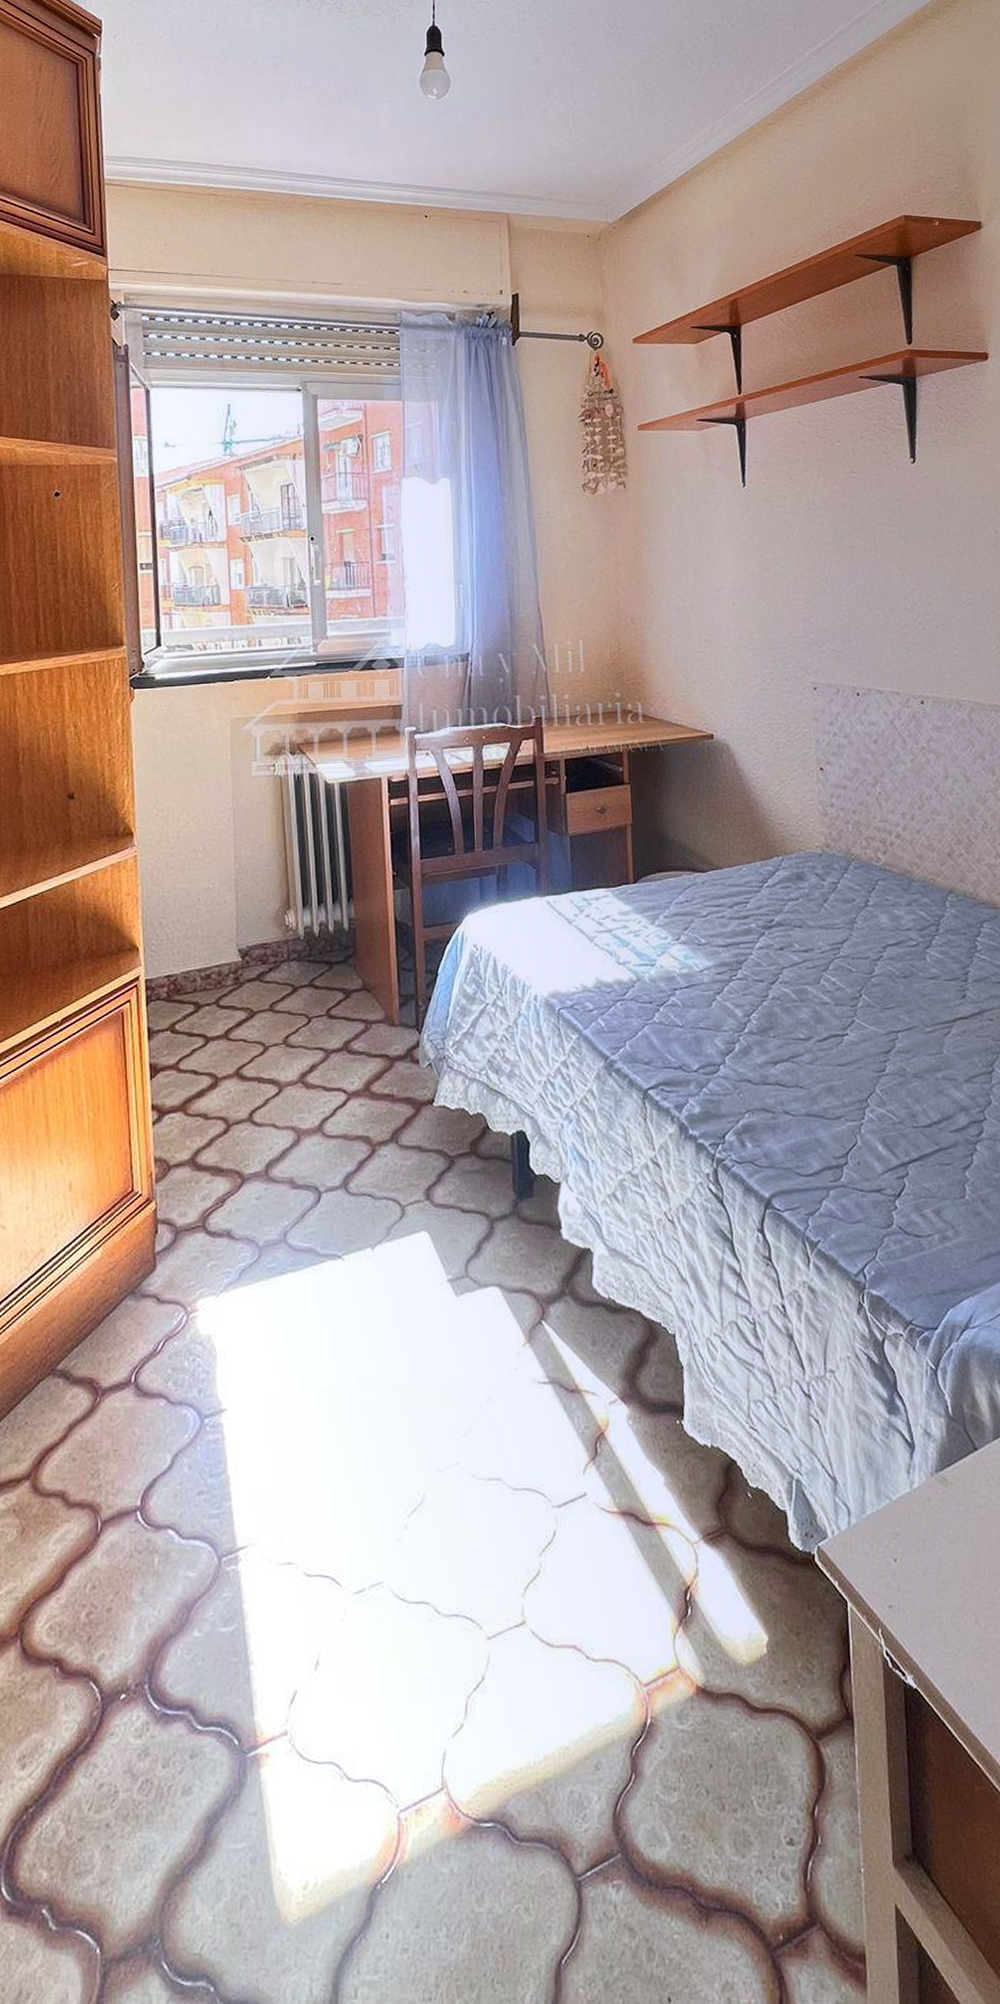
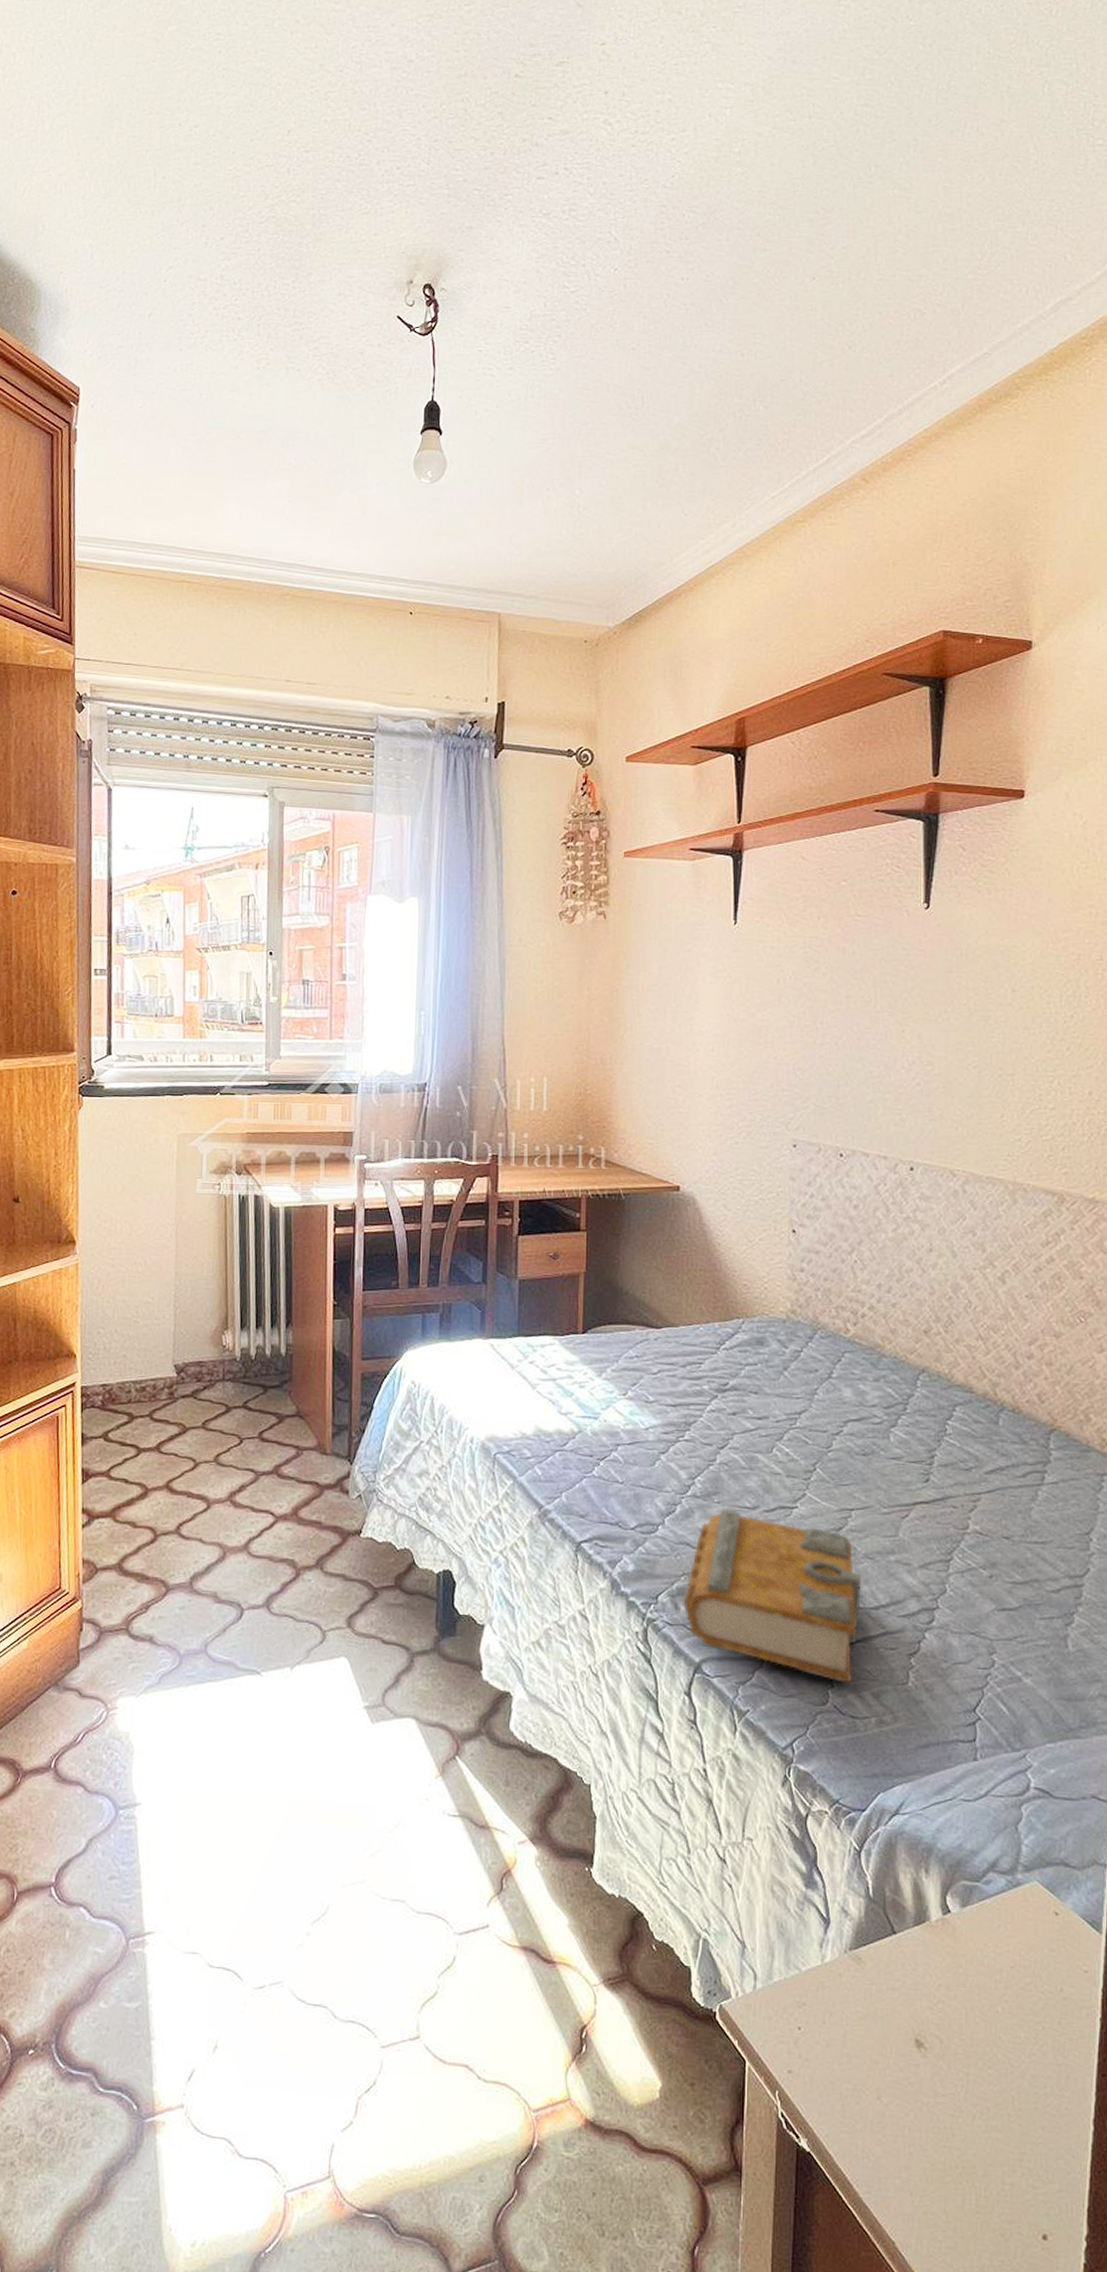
book: none [750,1042,915,1203] -> present [685,1509,862,1683]

